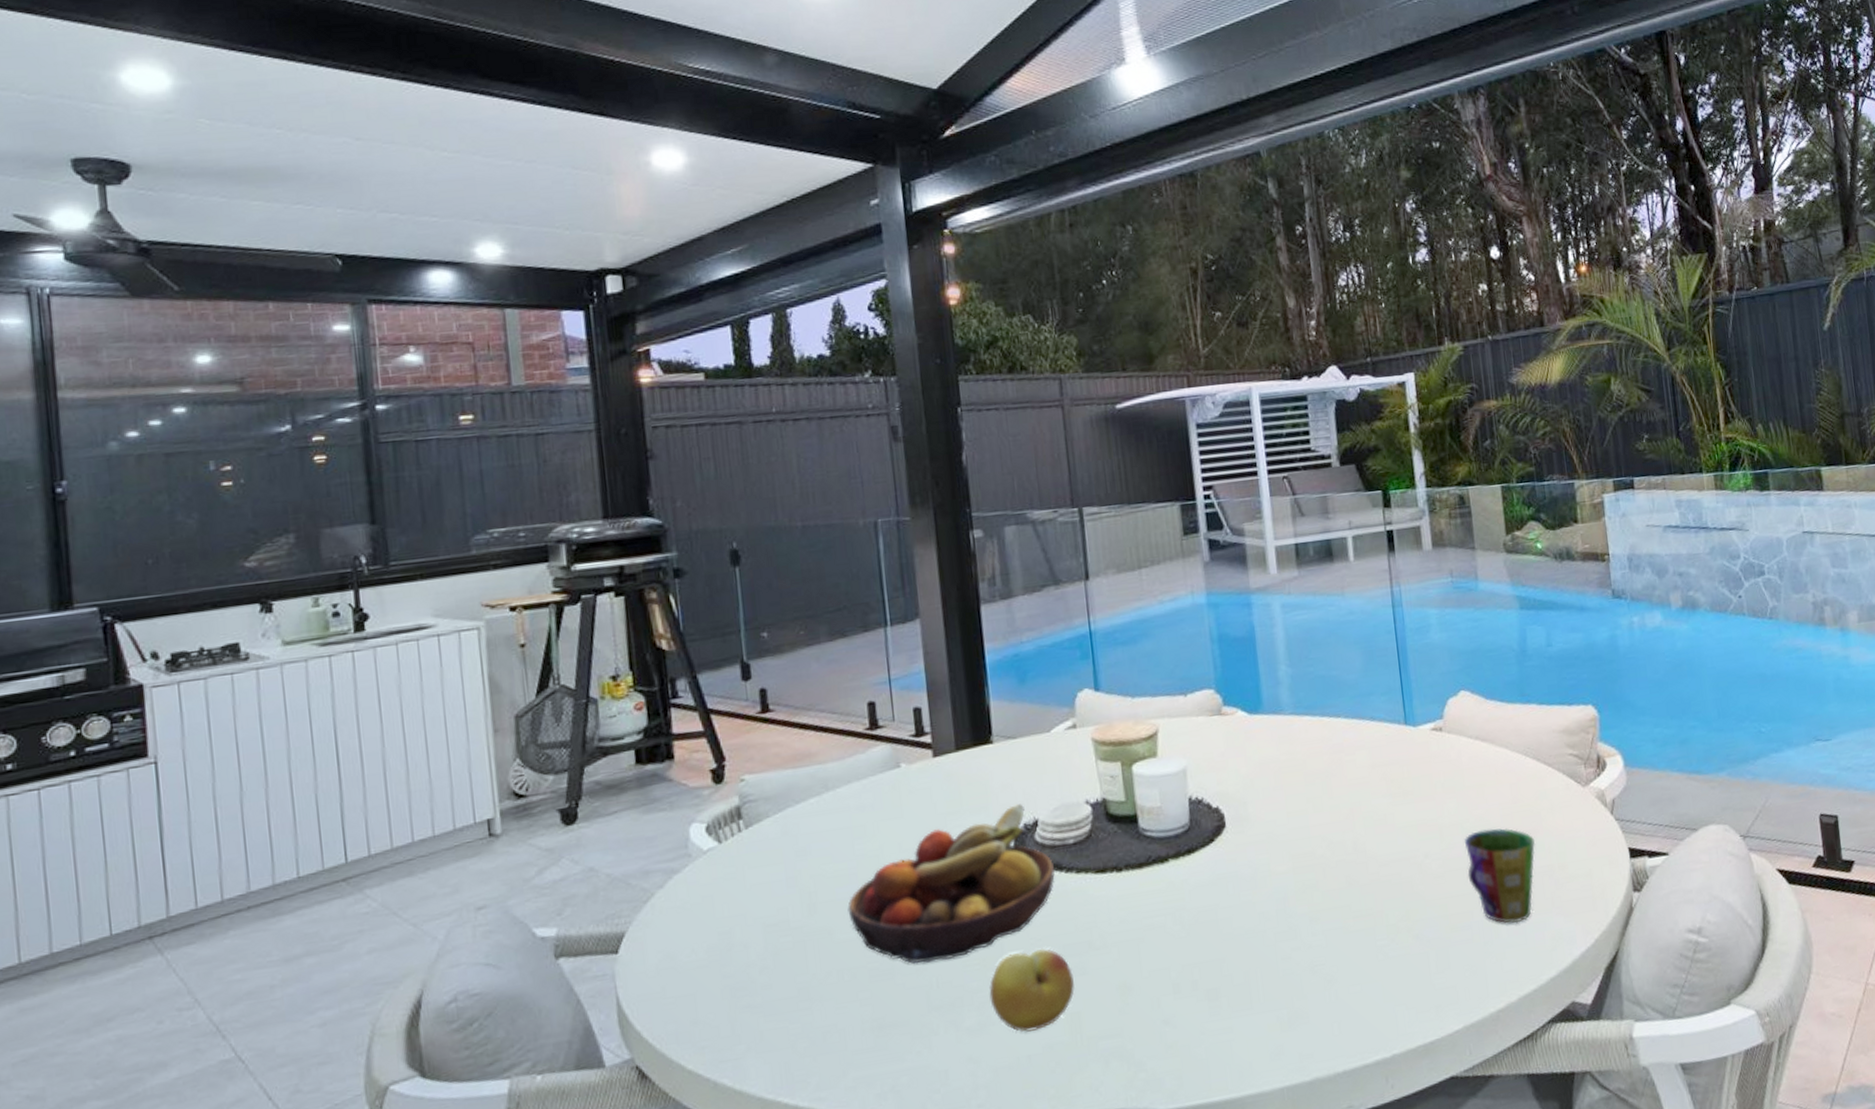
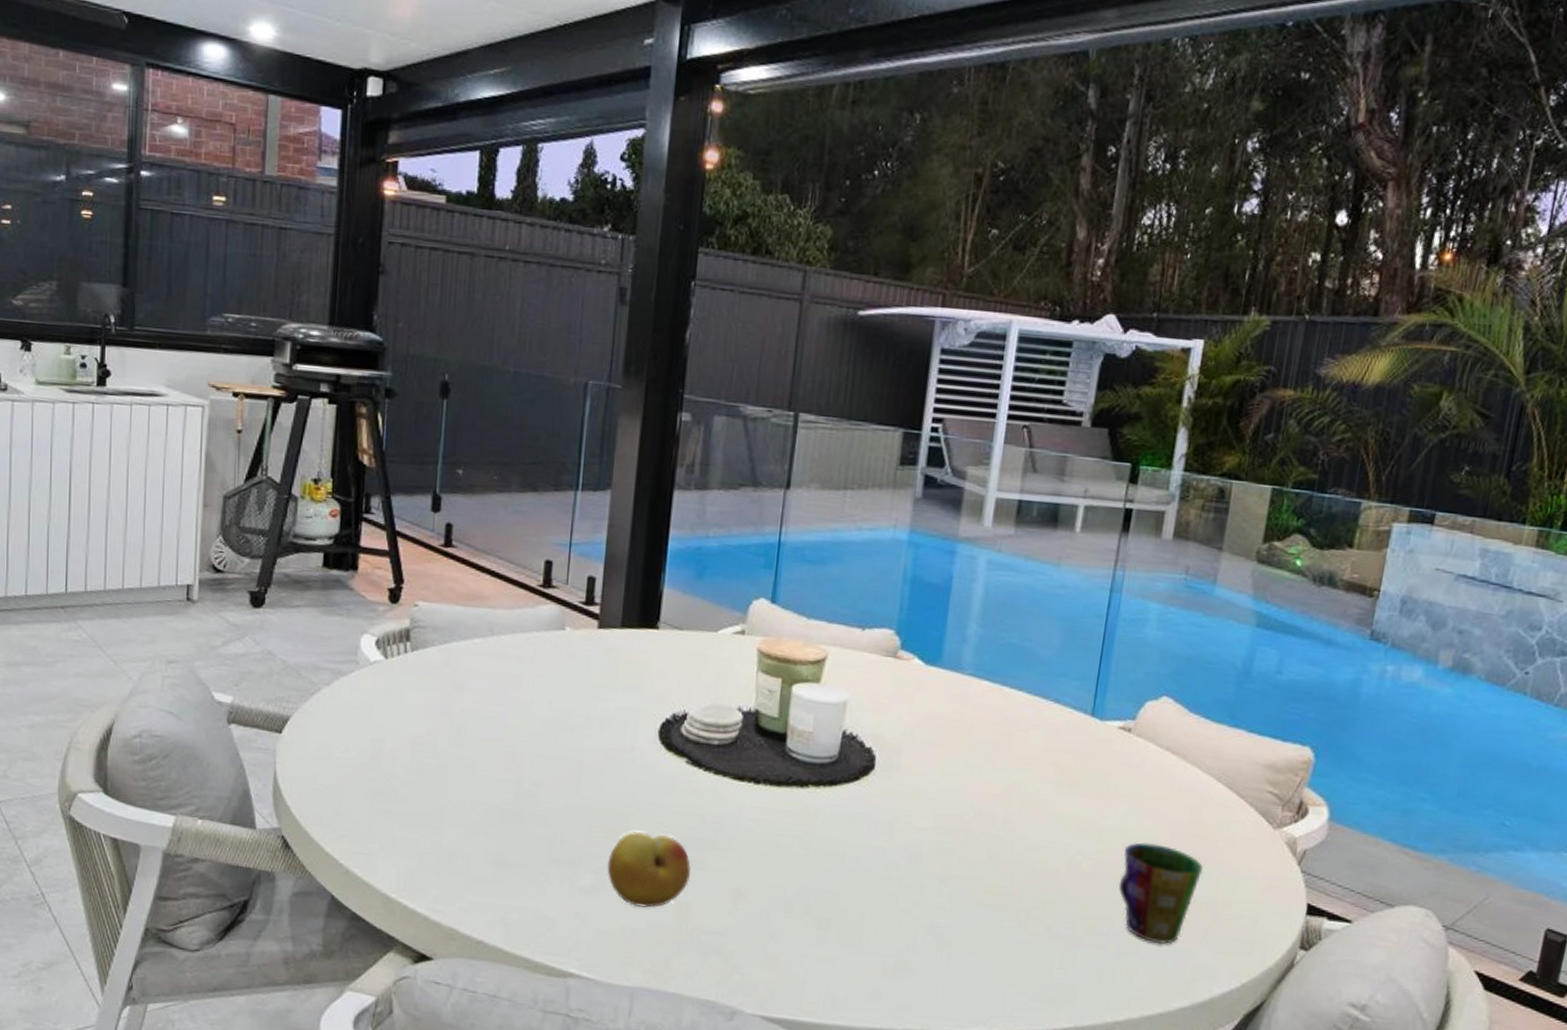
fruit bowl: present [847,804,1055,964] -> none [491,693,694,821]

